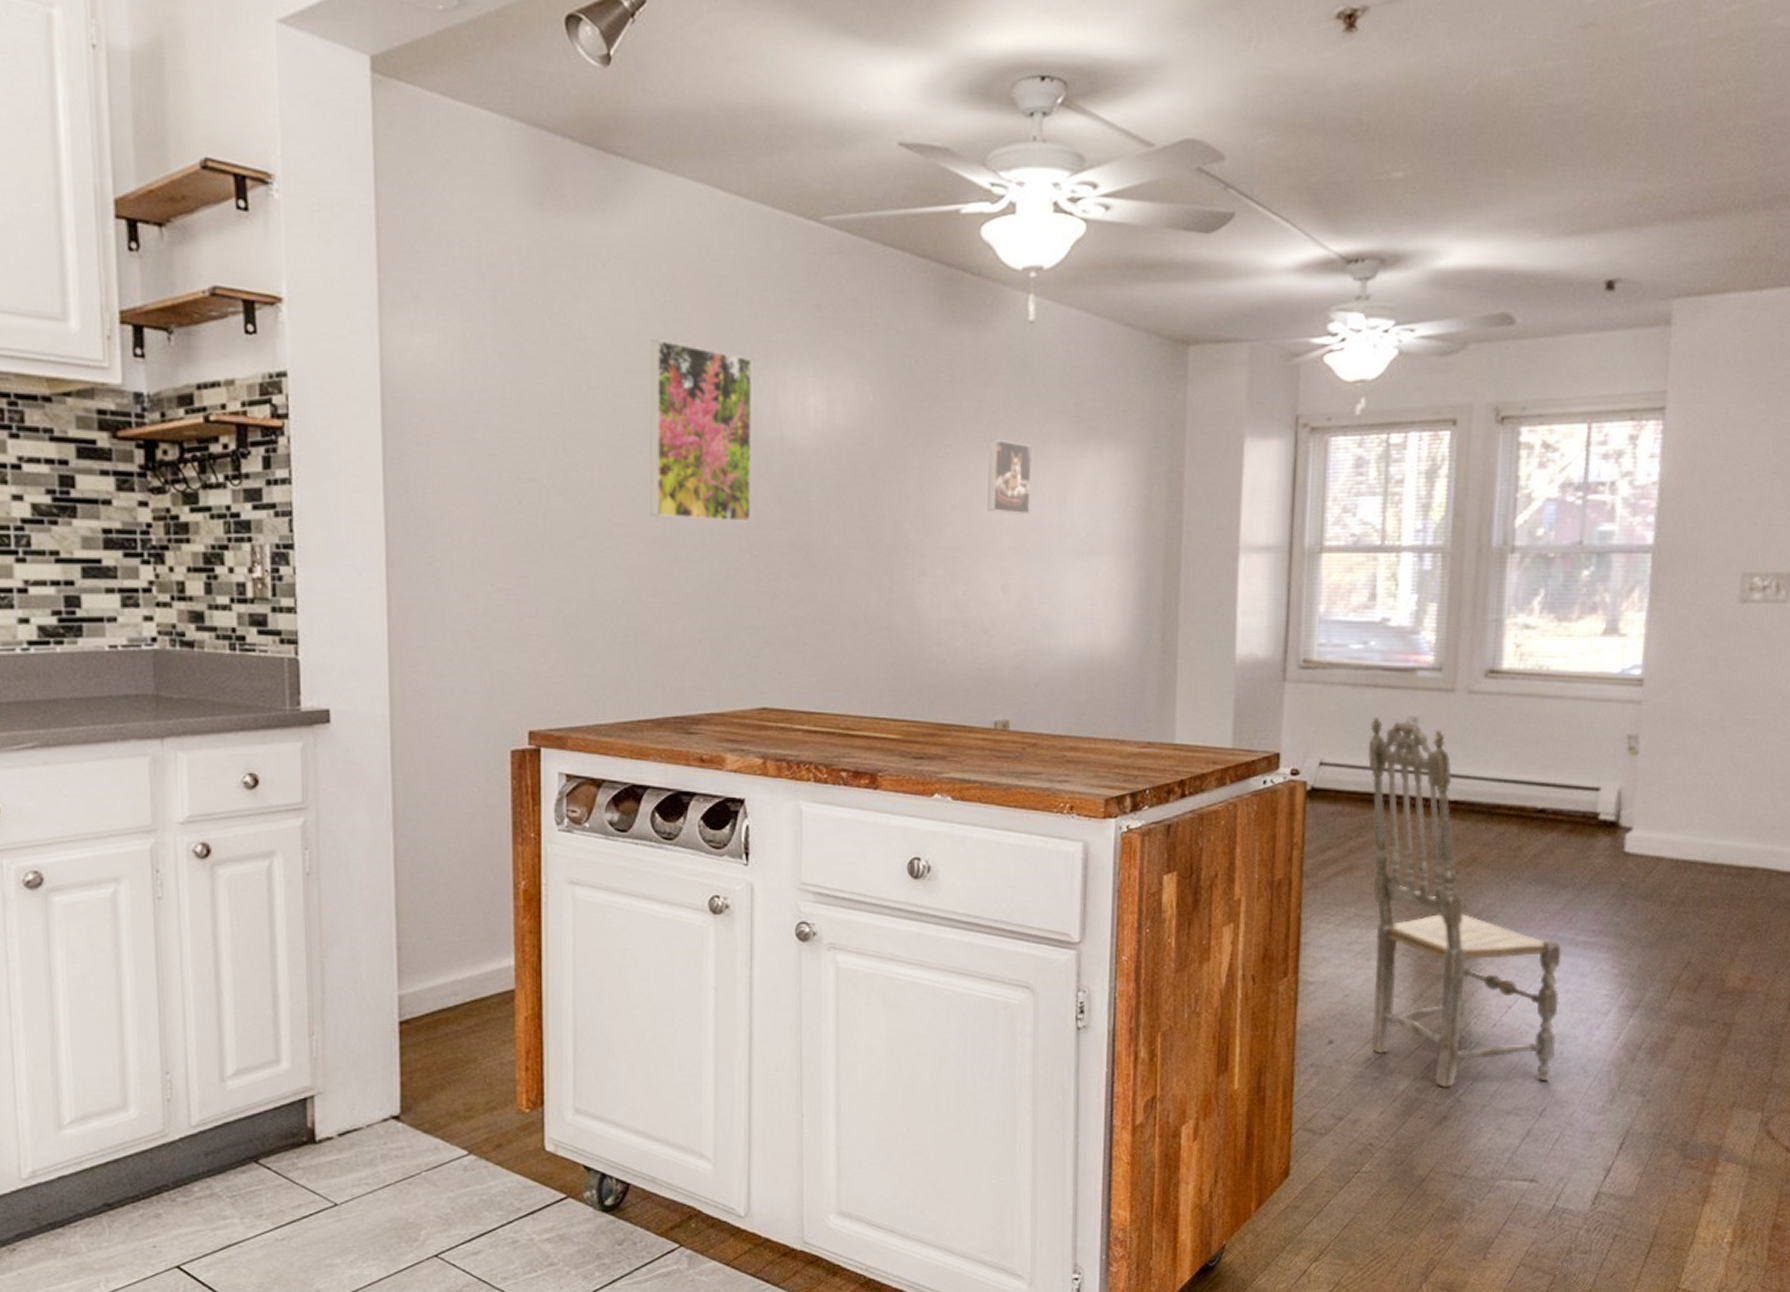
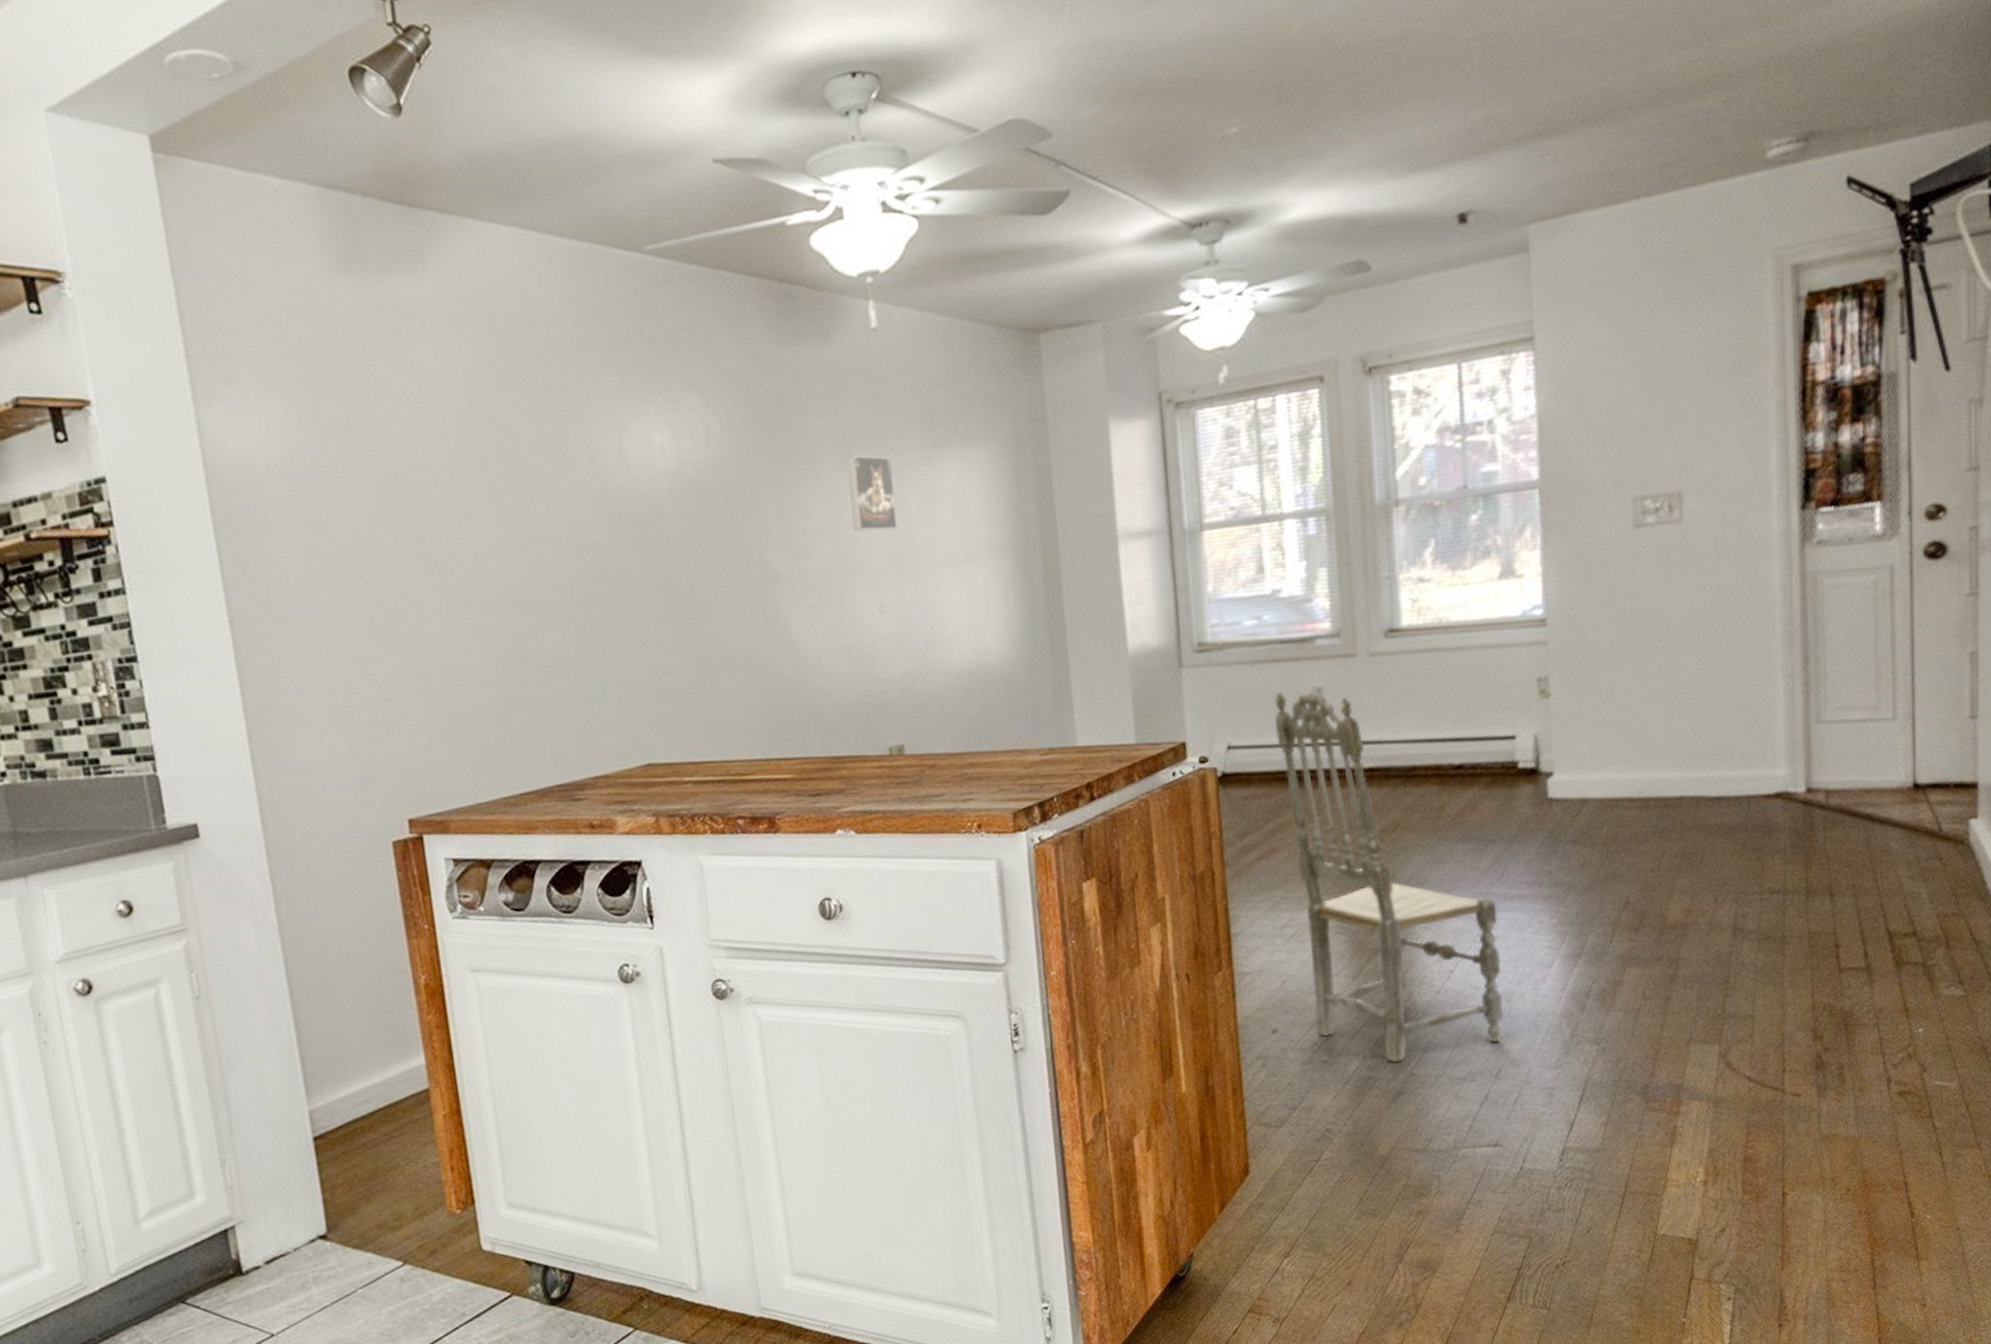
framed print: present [649,338,753,522] -> none [481,394,610,580]

